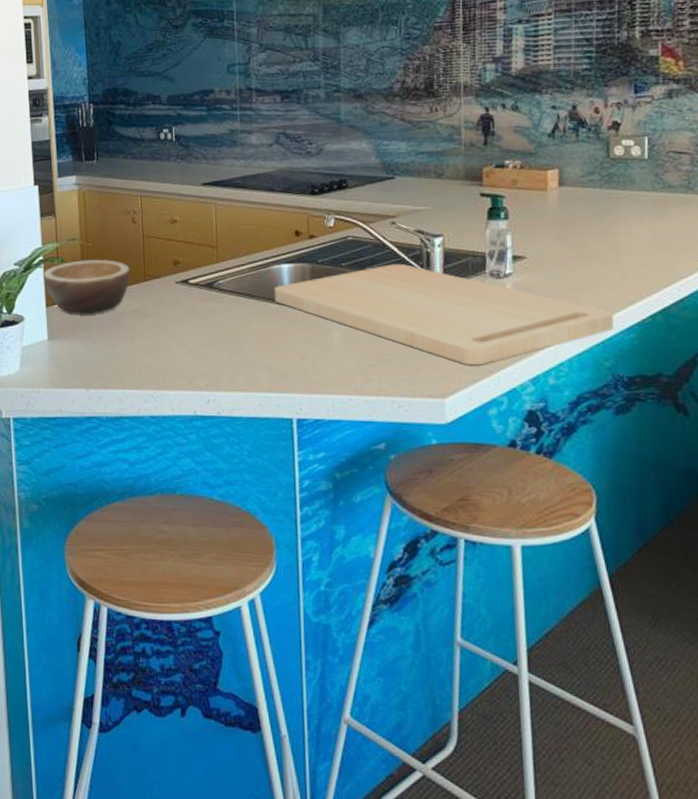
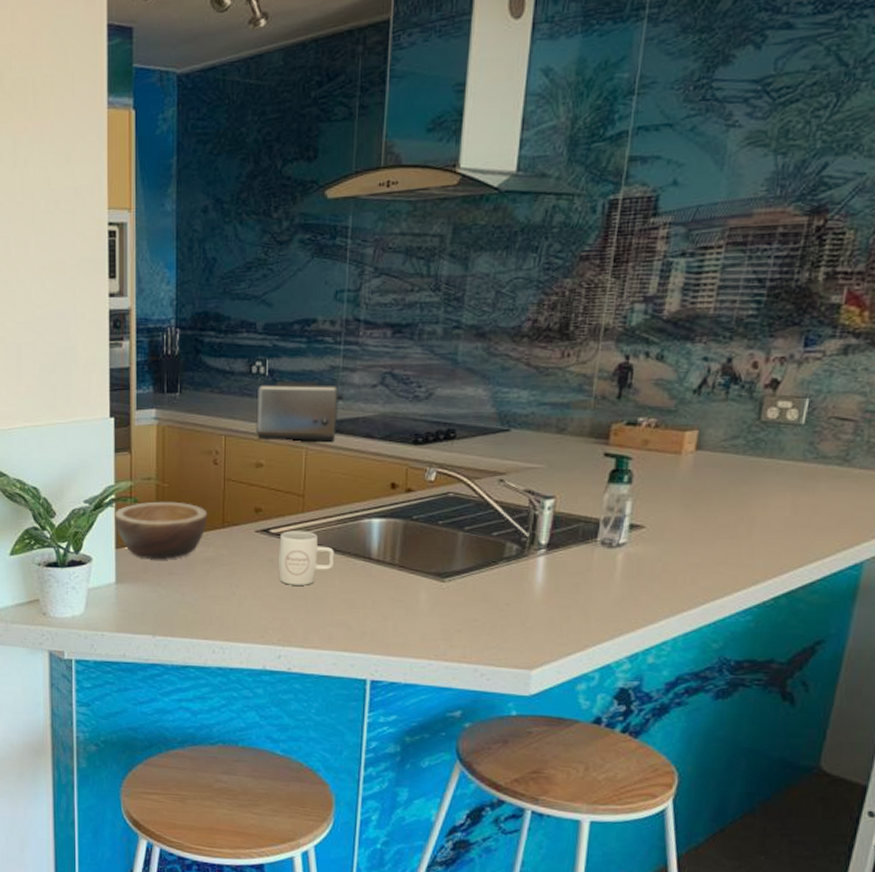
toaster: none [167,143,244,199] -> present [256,380,343,442]
mug: none [198,279,251,332] -> present [277,530,334,585]
cutting board: present [274,263,614,366] -> none [360,525,732,639]

